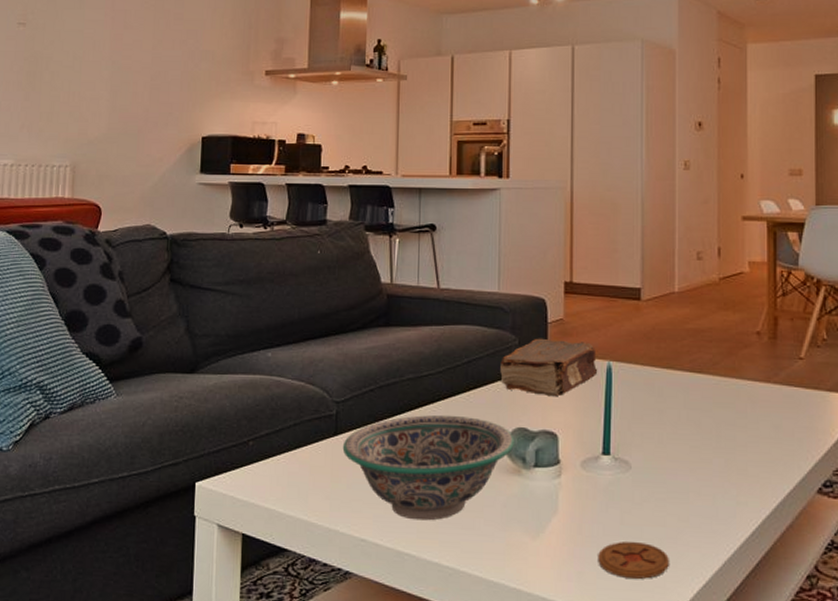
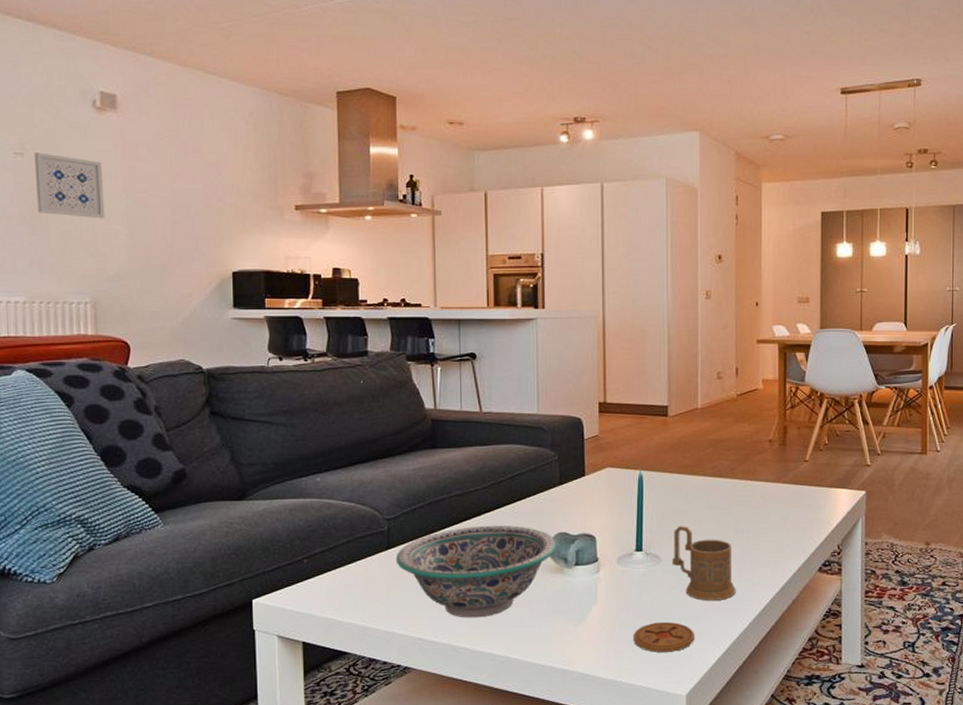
wall art: none [32,22,93,85] -> present [34,153,105,219]
book: present [500,338,598,397] -> none [542,453,631,504]
mug: none [643,428,719,520] -> present [671,526,736,601]

